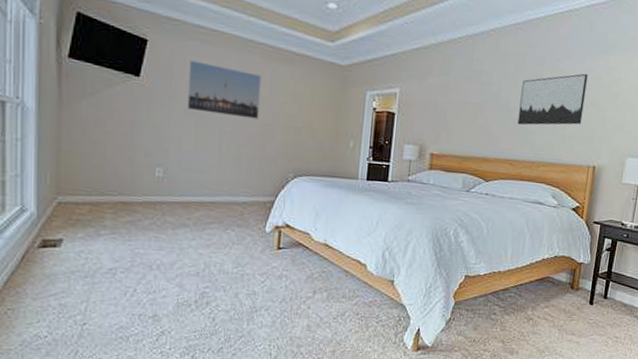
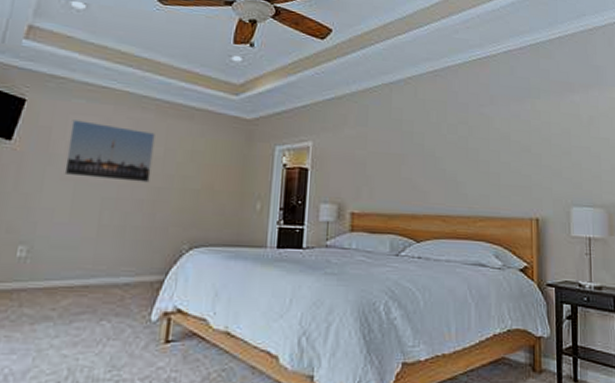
wall art: present [517,73,588,126] -> none [446,118,516,176]

